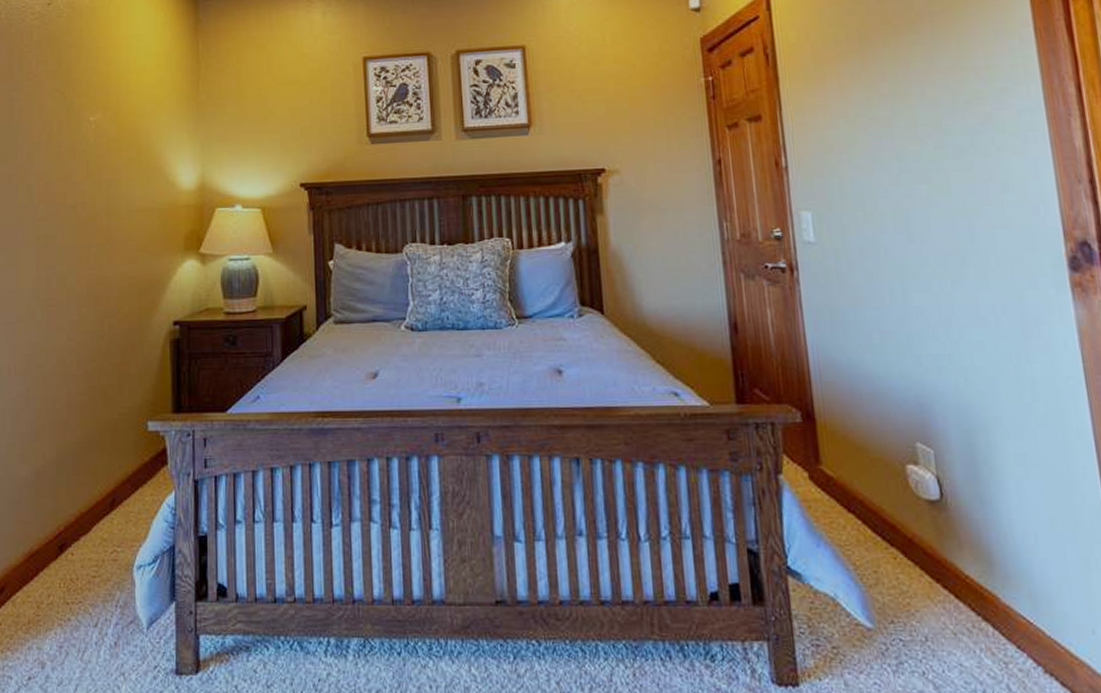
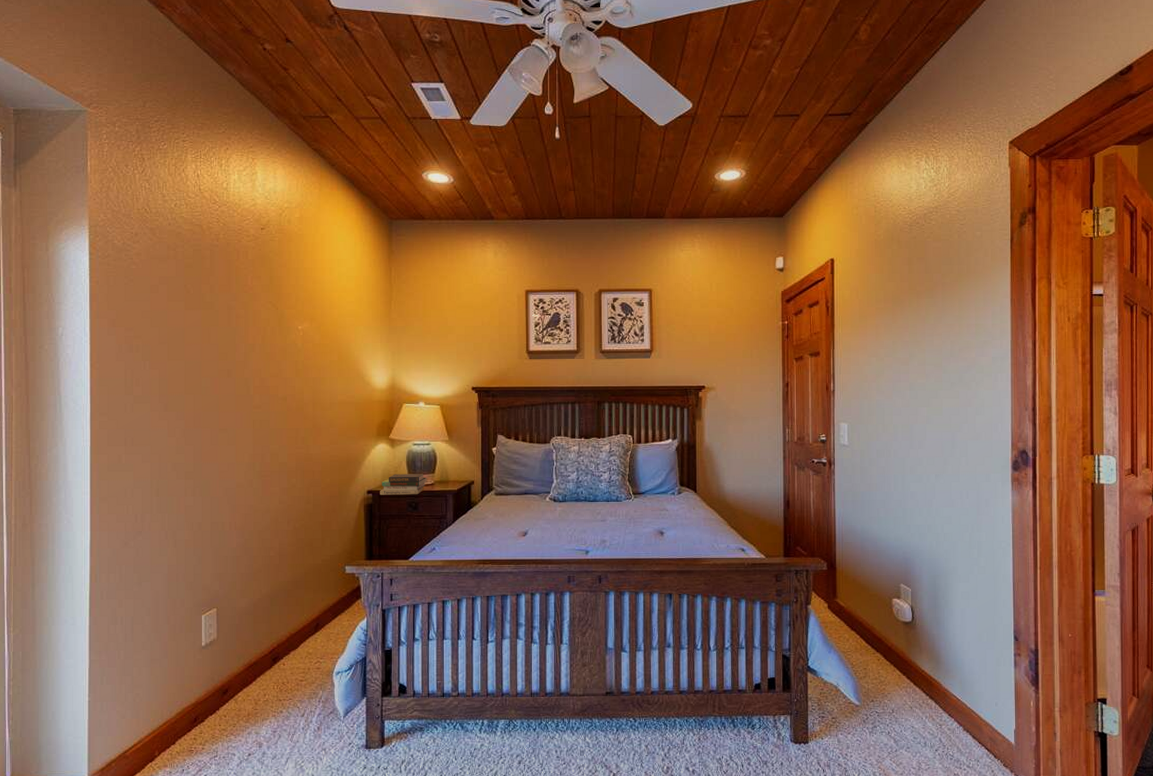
books: none [189,298,248,327] -> present [380,474,427,495]

